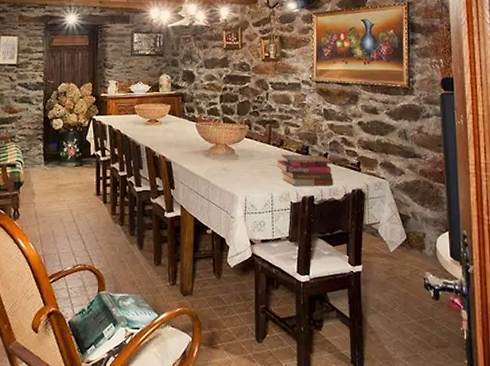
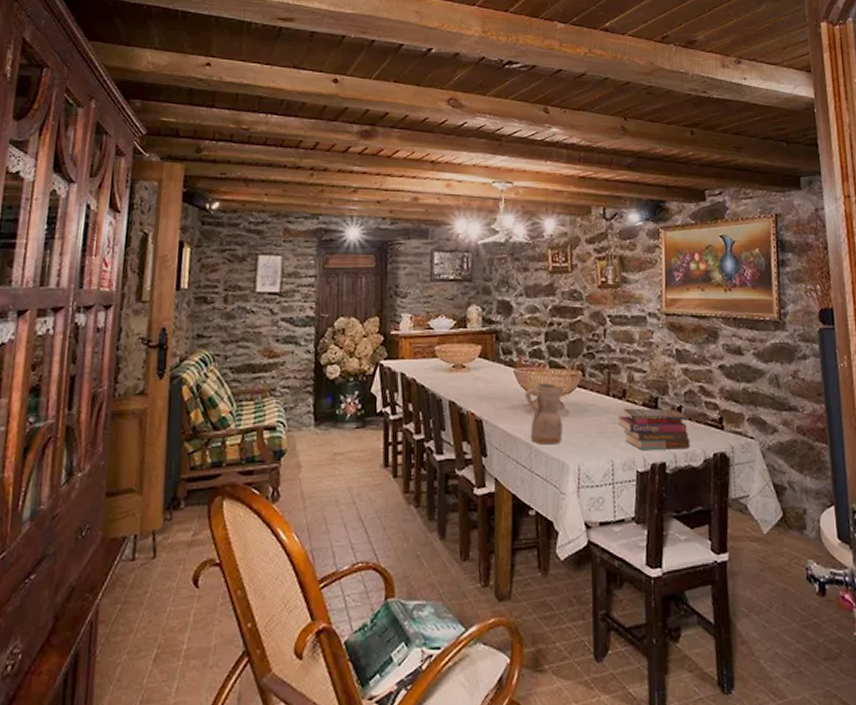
ceramic pitcher: none [204,134,234,181] -> present [524,383,564,445]

